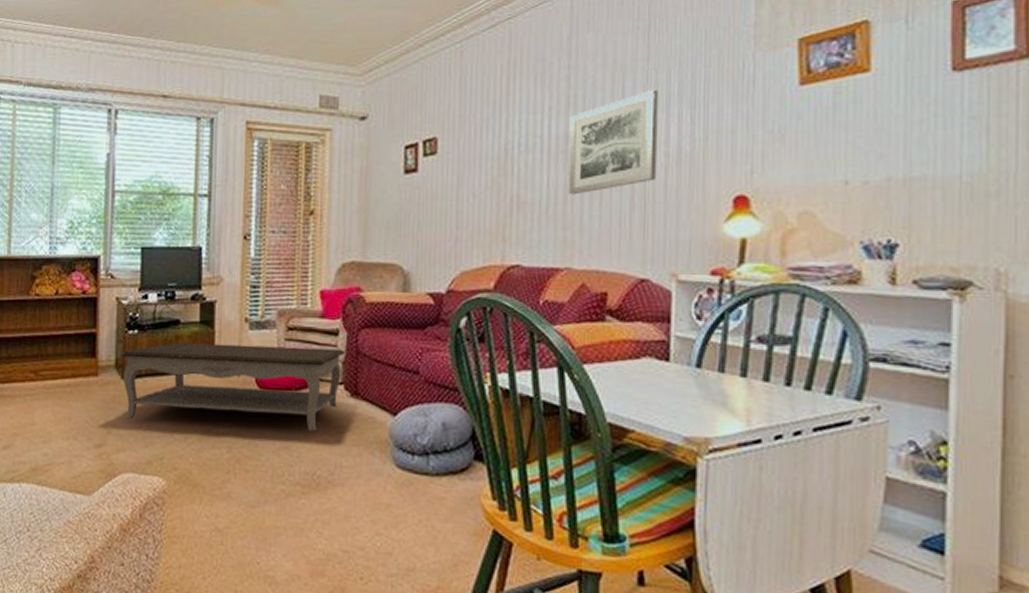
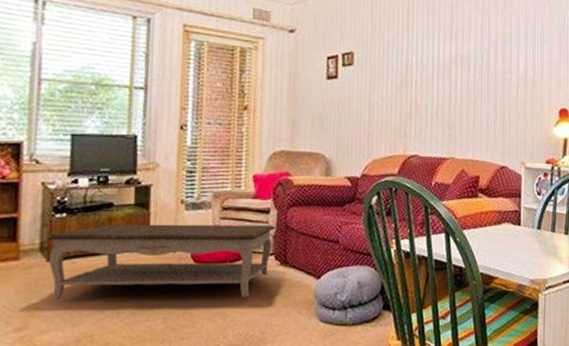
wall art: present [568,90,659,195] -> none [452,30,512,103]

